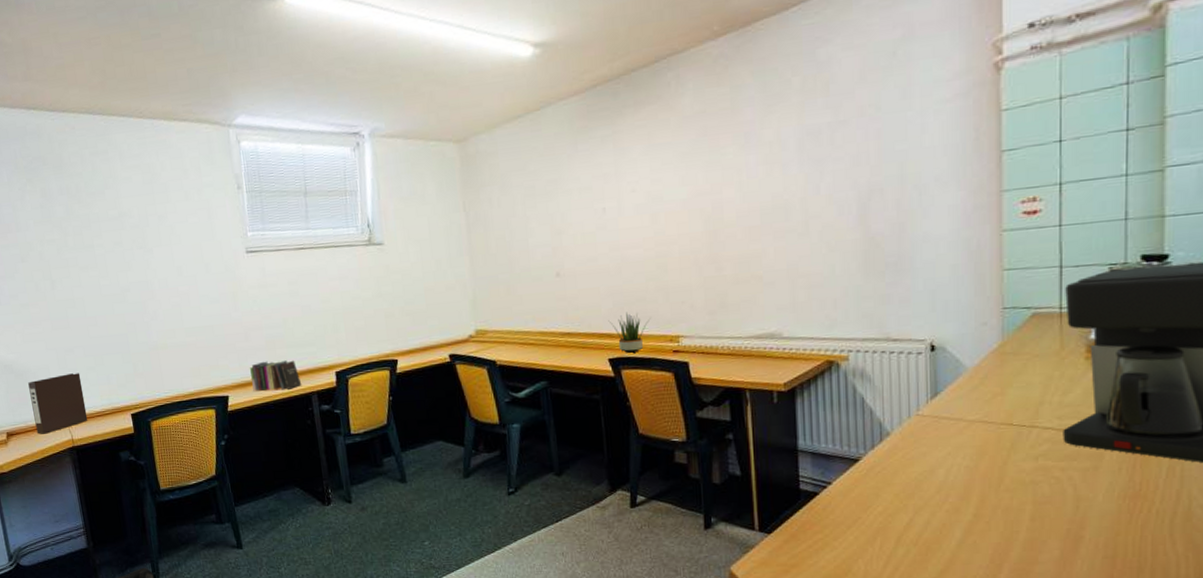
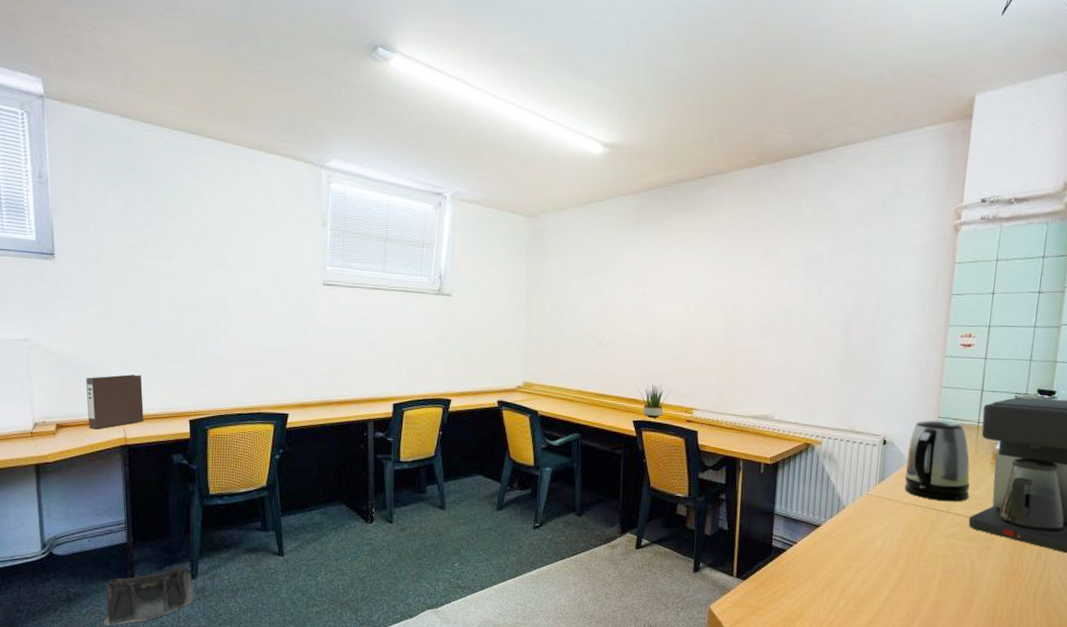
books: present [250,360,302,392] -> none [313,386,360,416]
kettle: none [965,311,1060,414] -> present [904,420,970,502]

